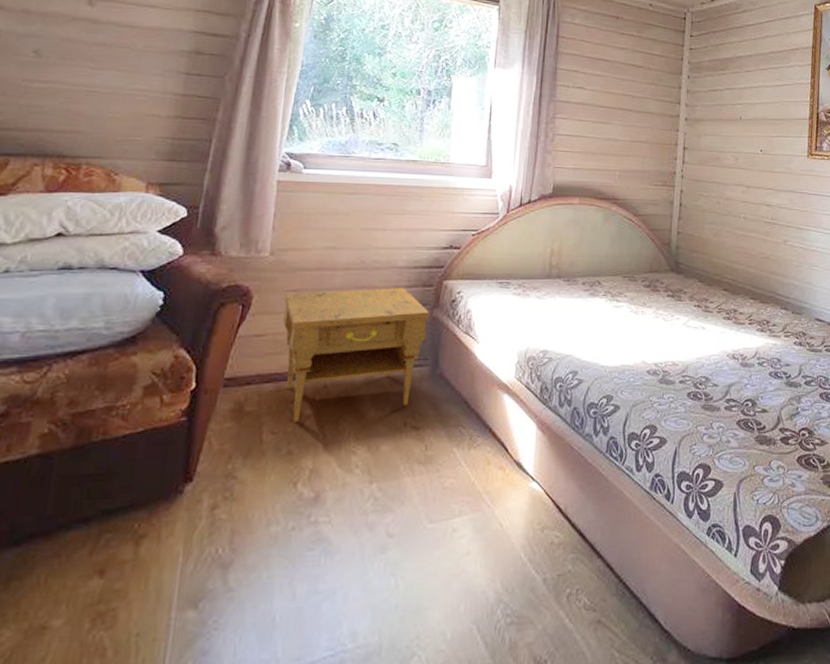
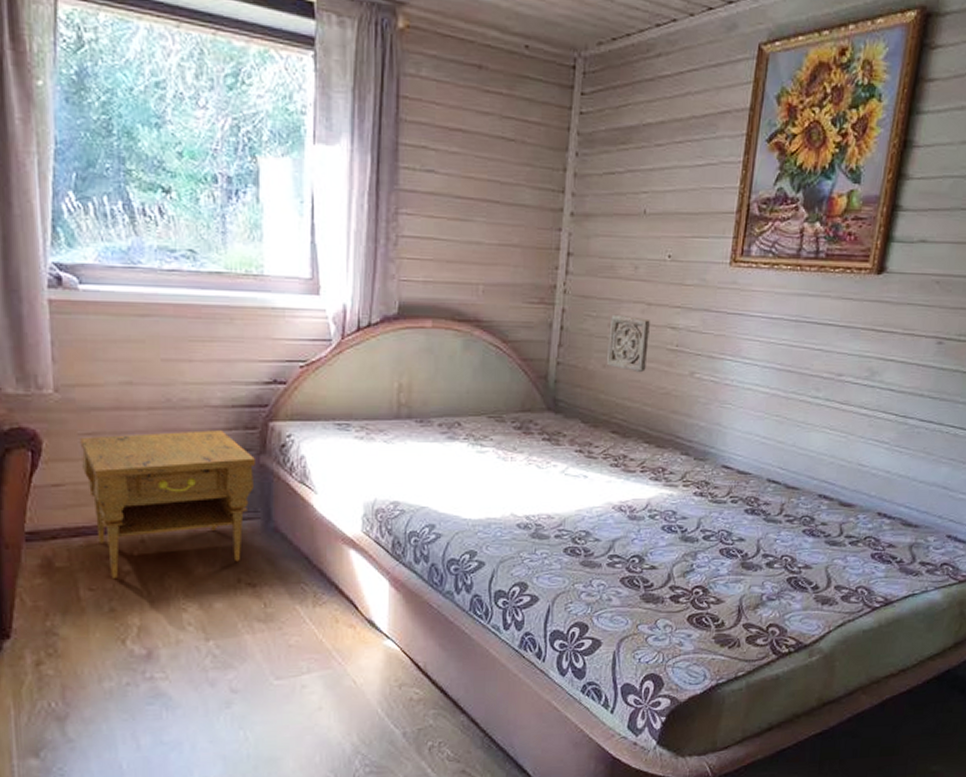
wall ornament: none [716,194,749,241] -> present [606,314,650,373]

